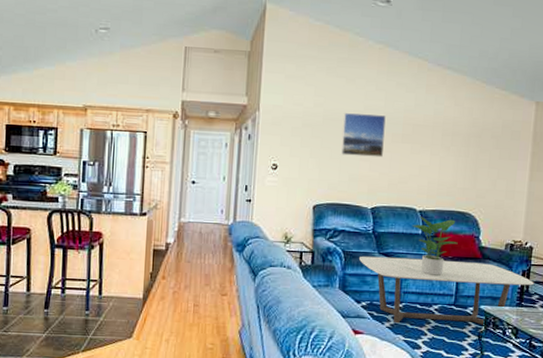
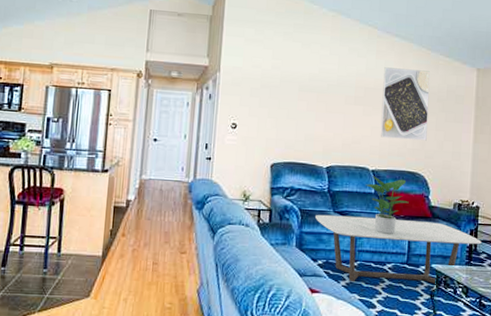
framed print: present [341,113,386,158] -> none [298,75,339,119]
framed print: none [429,102,485,180] -> present [381,67,431,141]

